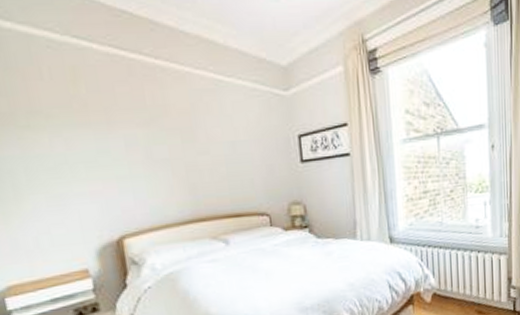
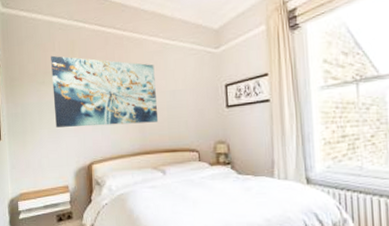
wall art: none [36,86,215,192] -> present [51,55,159,128]

